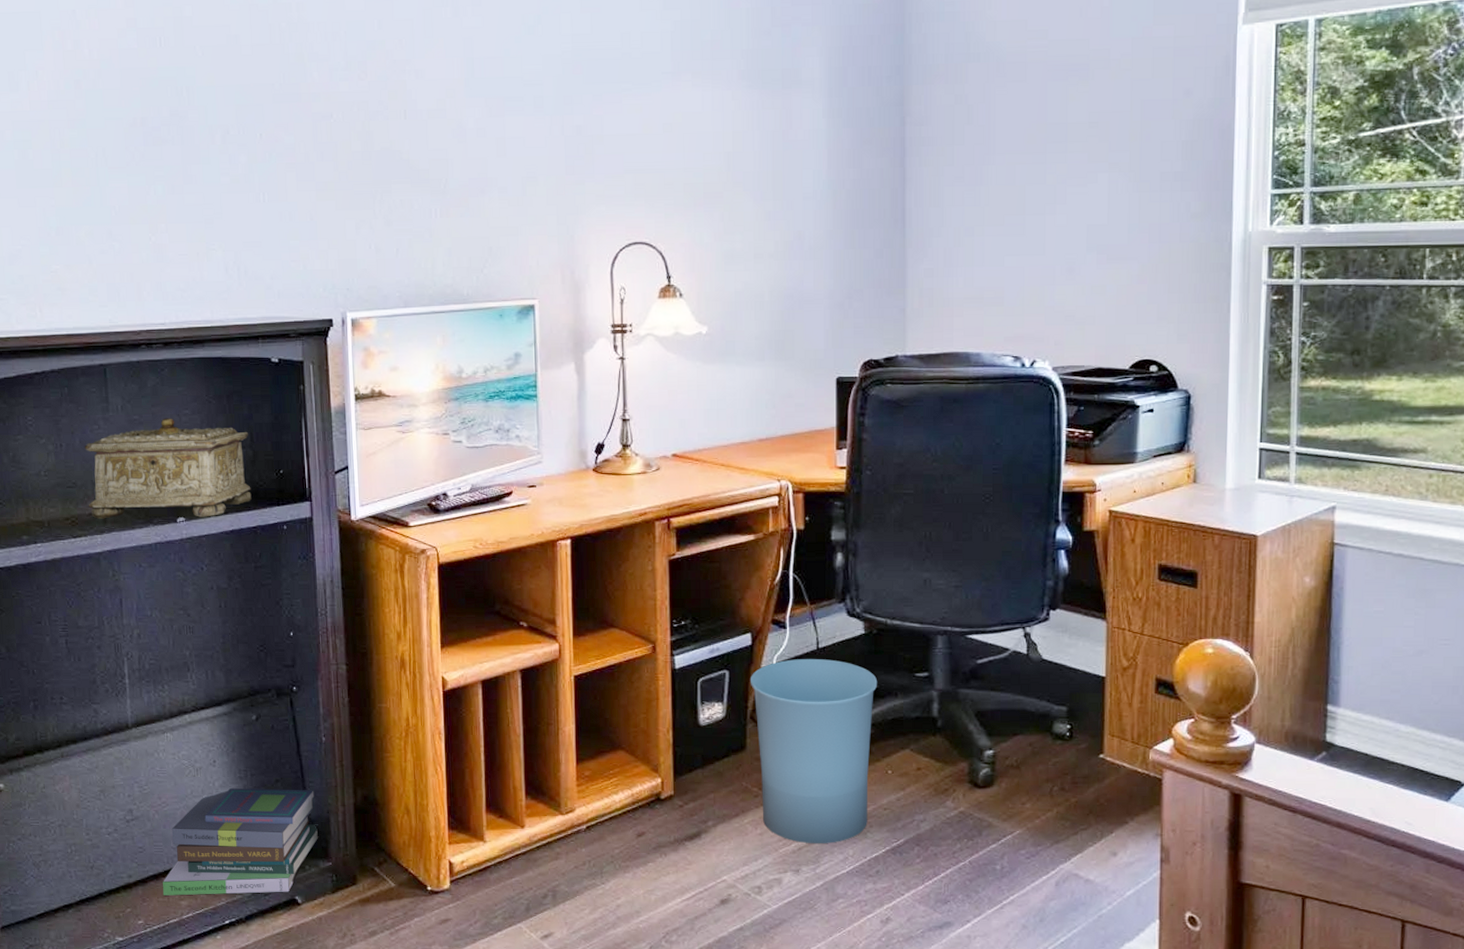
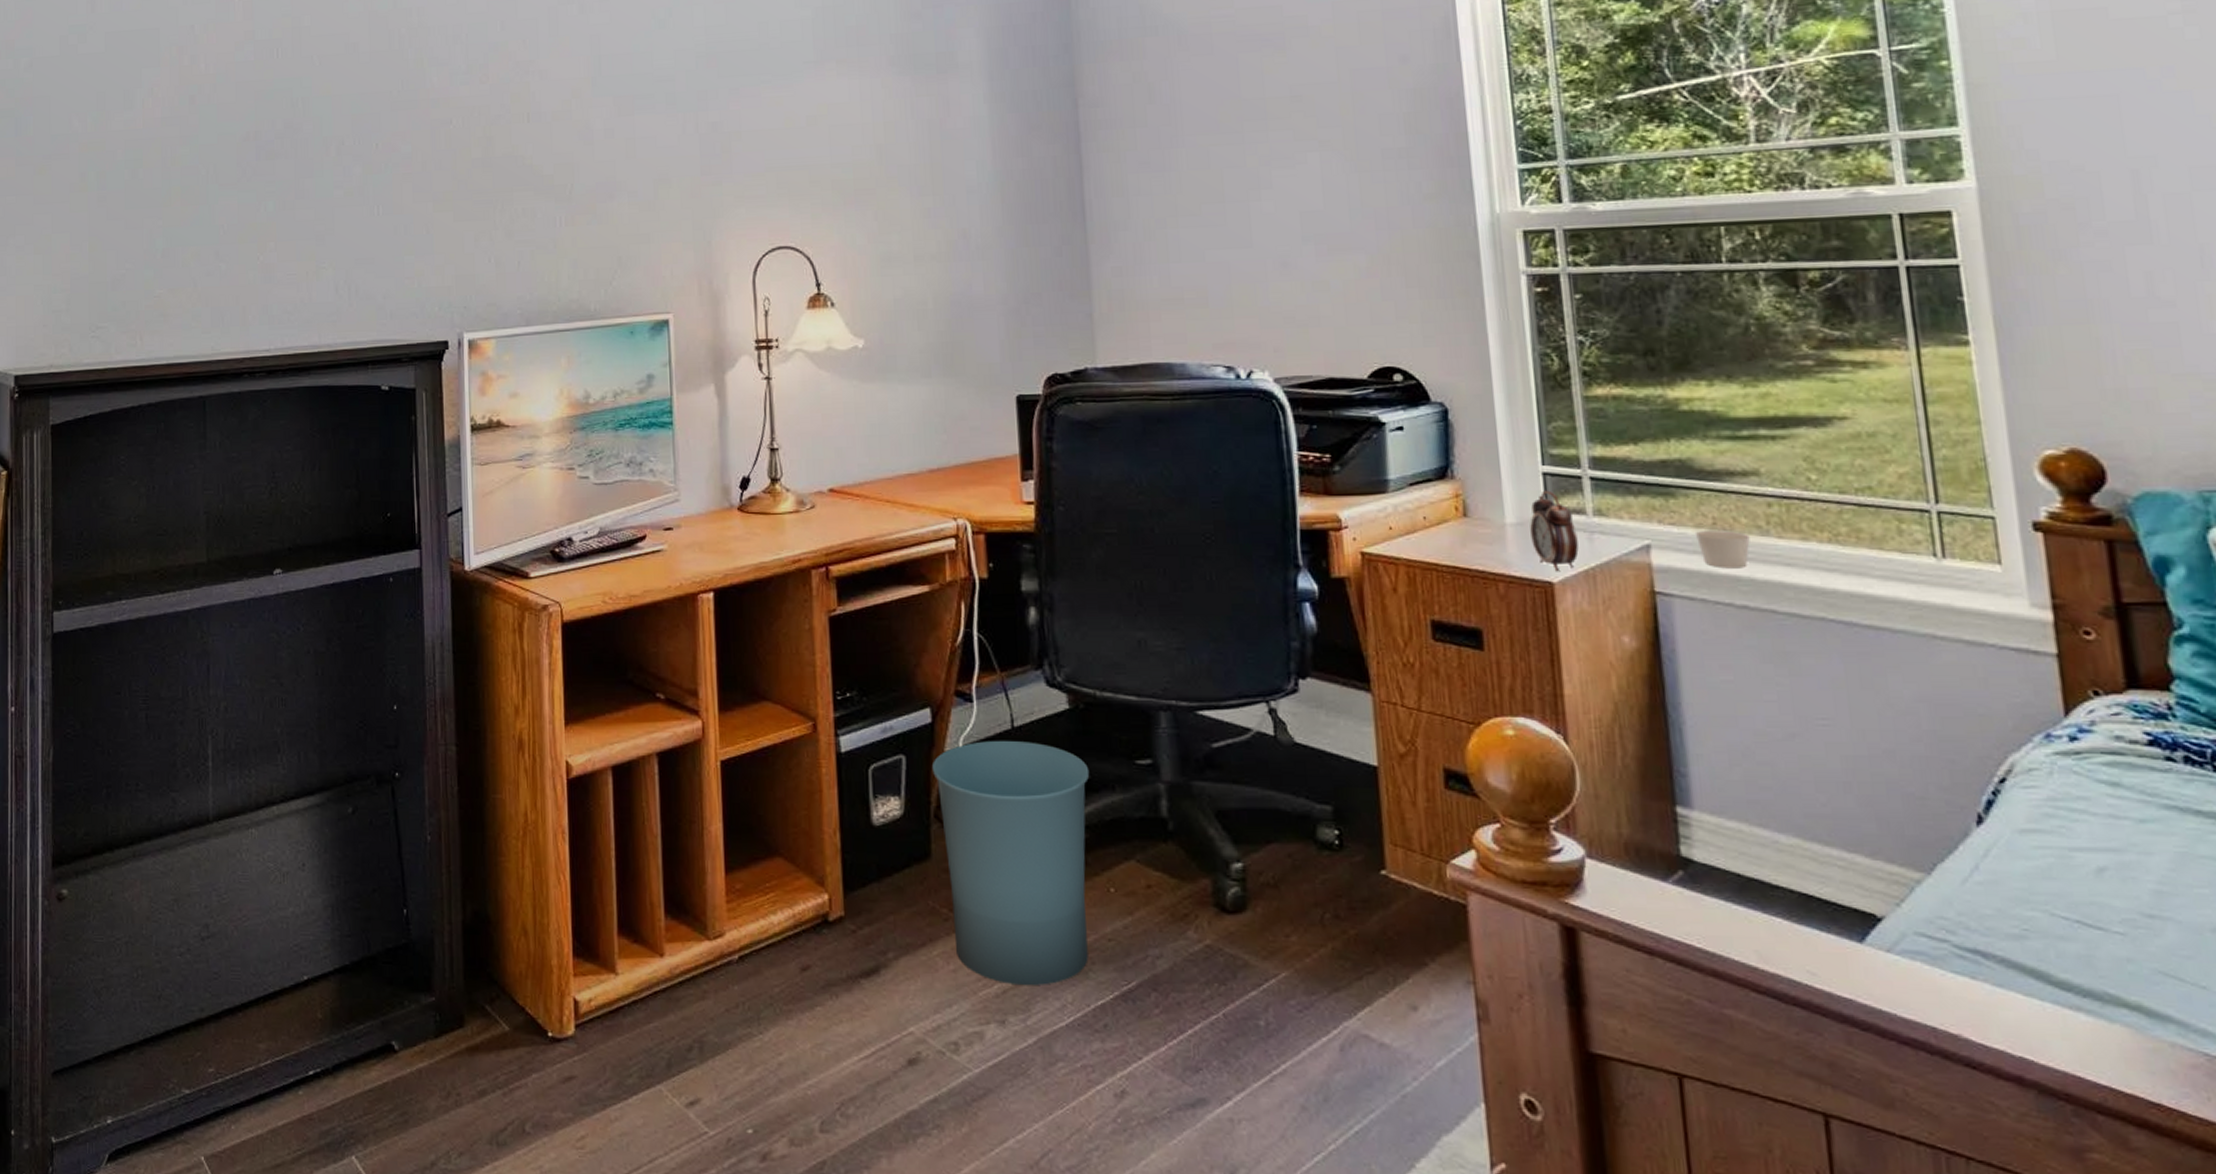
decorative box: present [85,418,252,519] -> none [178,455,356,571]
books: present [162,788,321,896] -> none [238,899,423,1037]
alarm clock: none [1244,462,1280,527] -> present [1530,490,1579,572]
candle: none [1370,495,1412,525] -> present [1694,529,1750,569]

